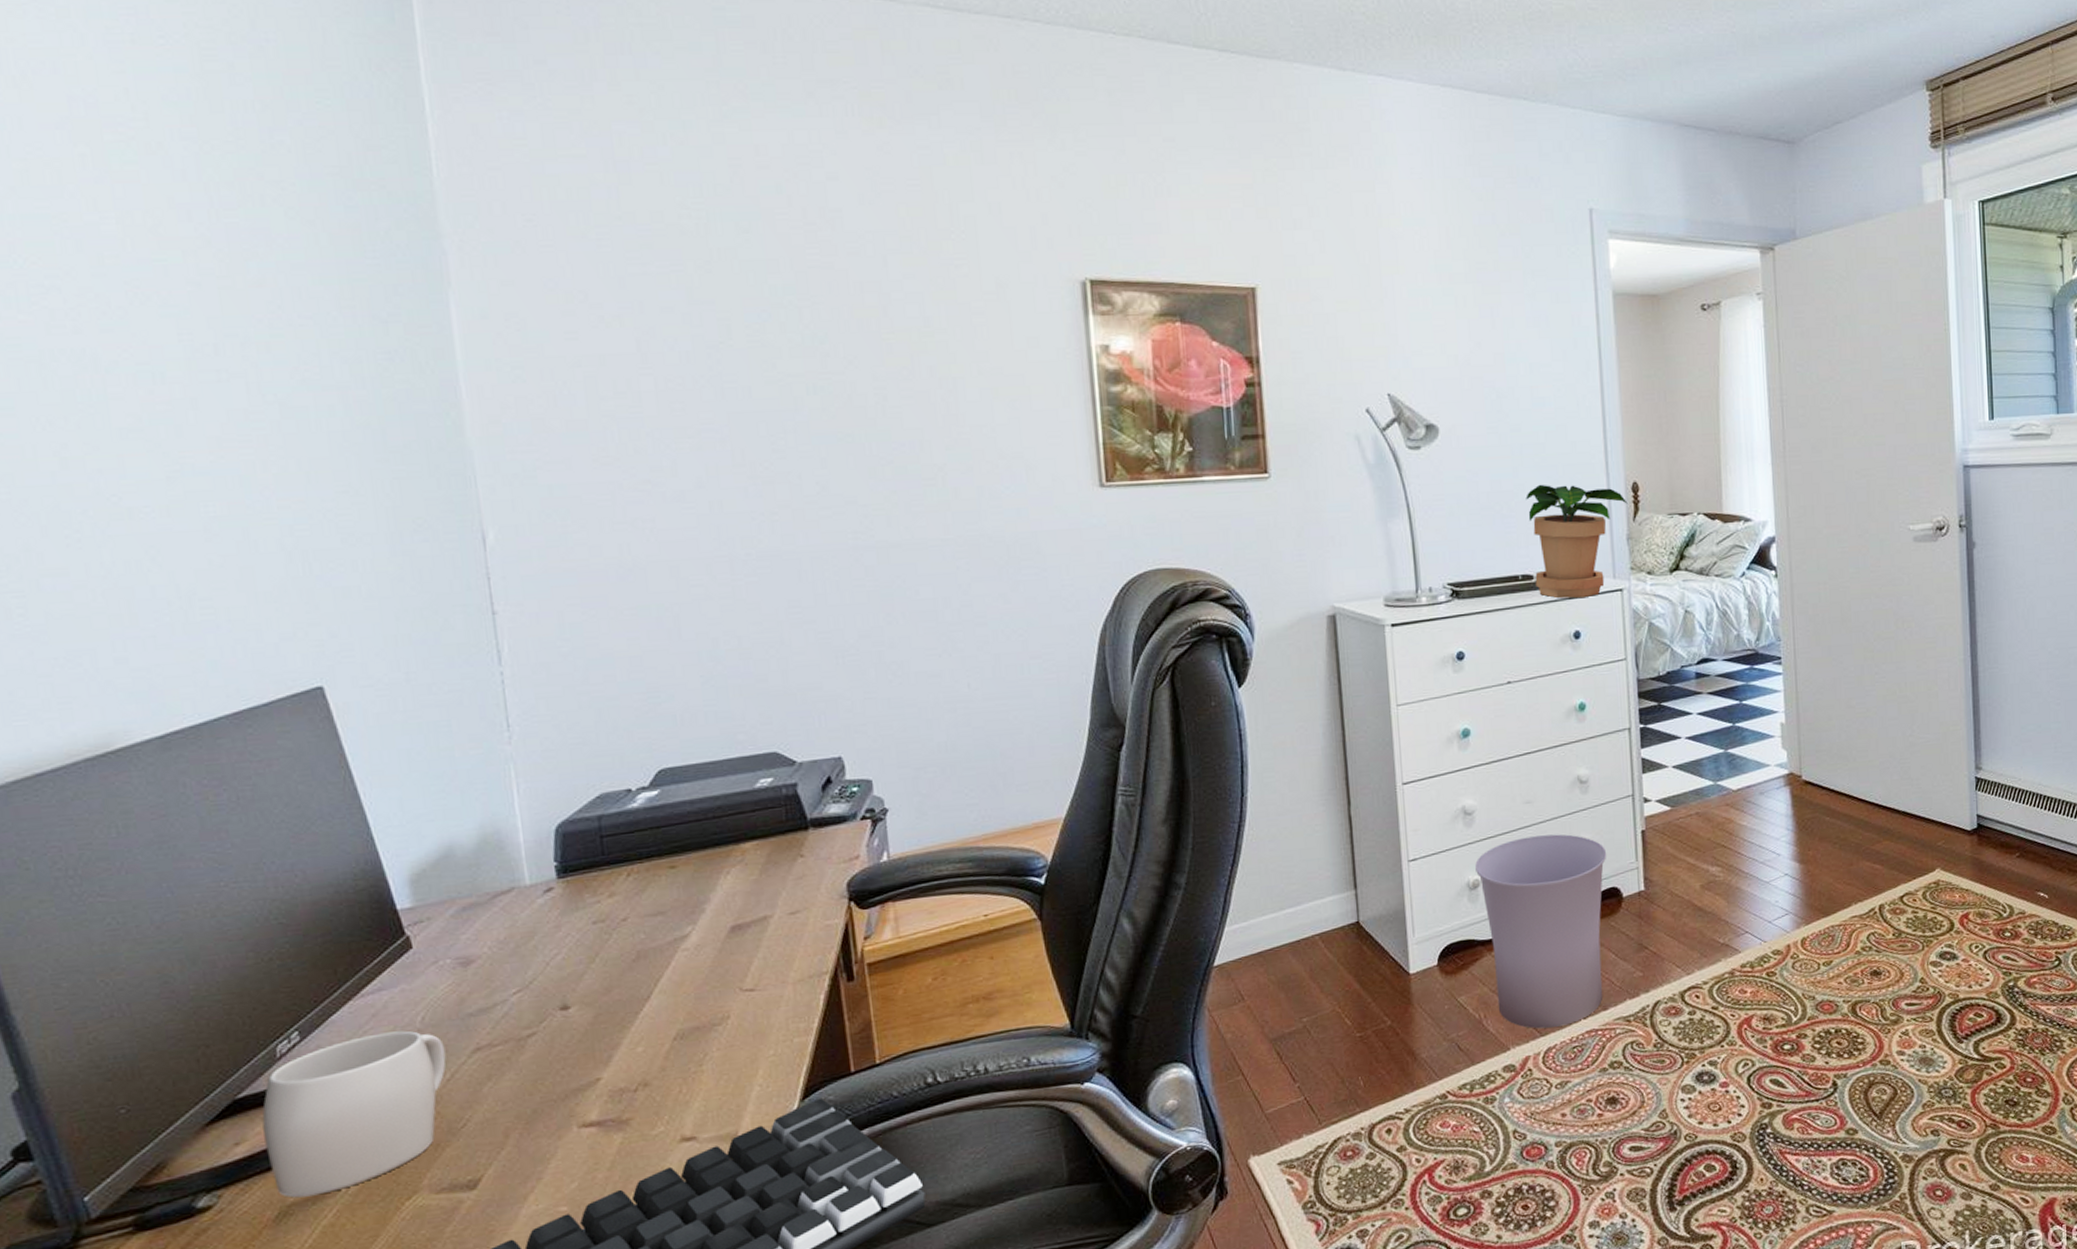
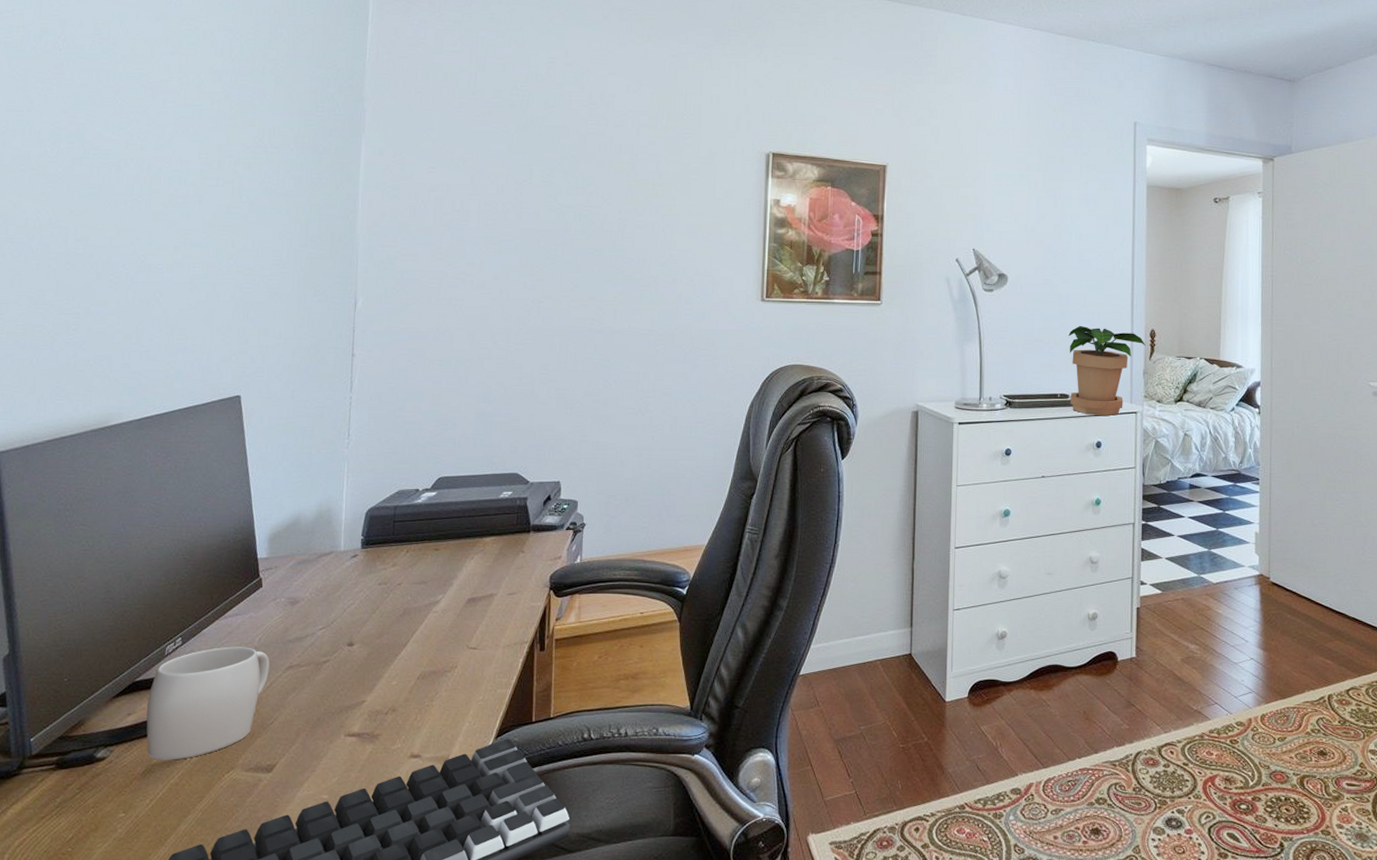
waste bin: present [1475,834,1607,1029] -> none [1004,602,1108,762]

